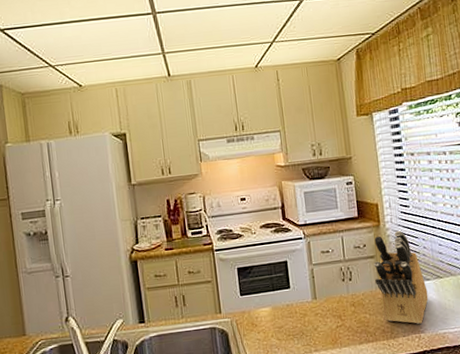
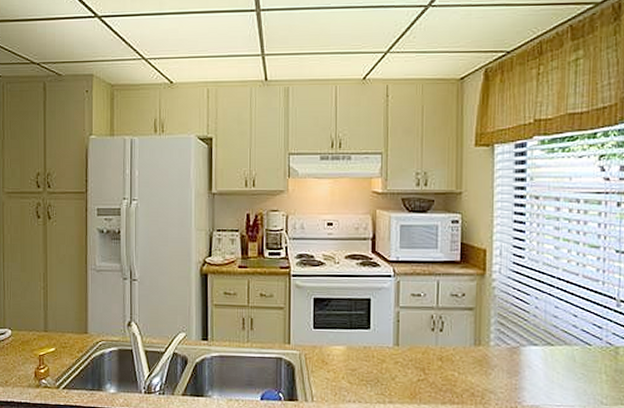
knife block: present [373,231,429,324] -> none [471,284,533,394]

